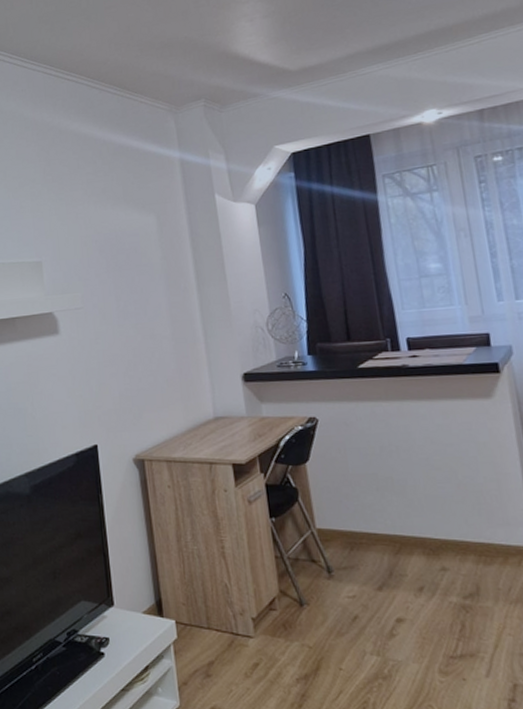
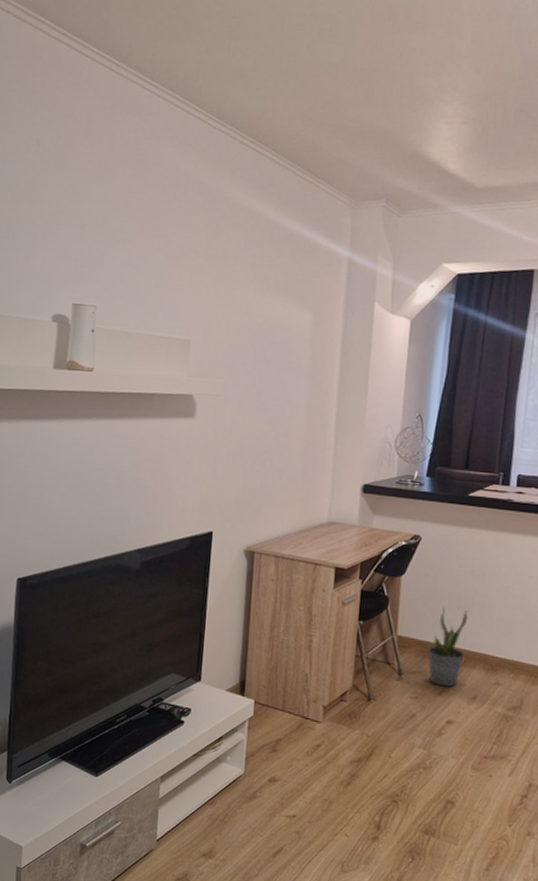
potted plant: none [354,490,398,580] -> present [427,607,468,687]

